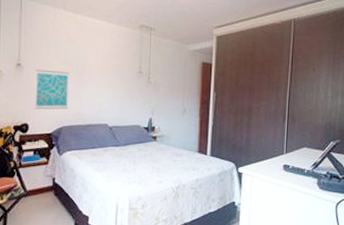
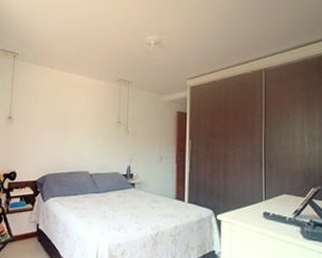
wall art: present [35,69,70,110] -> none [22,121,55,159]

